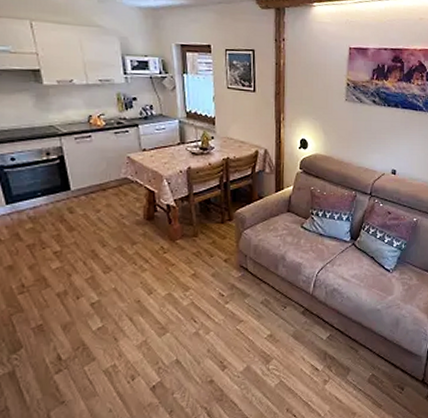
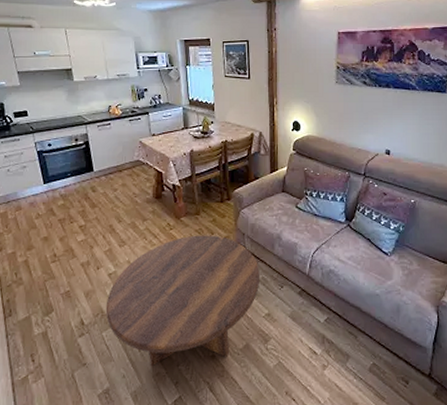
coffee table: none [87,257,263,397] -> present [105,235,261,366]

